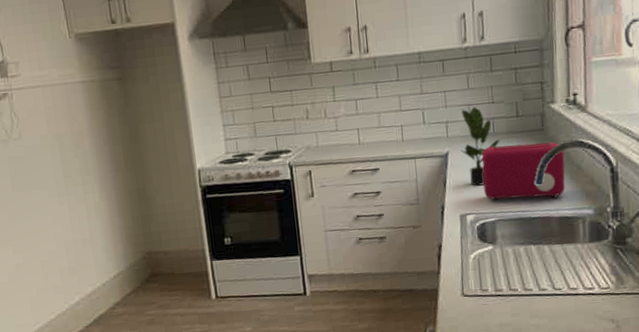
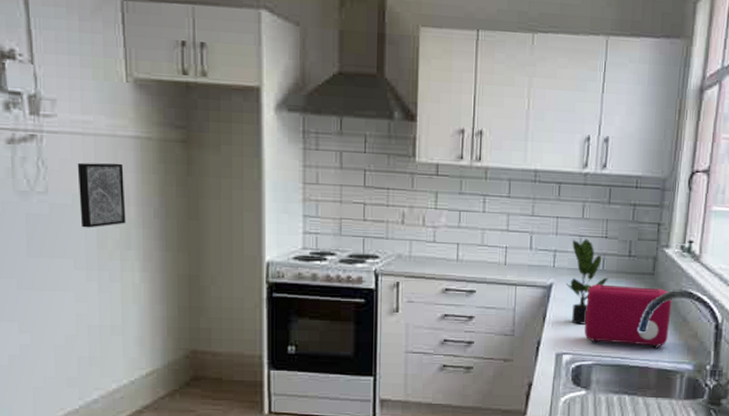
wall art: none [40,105,83,163] -> present [77,162,126,228]

